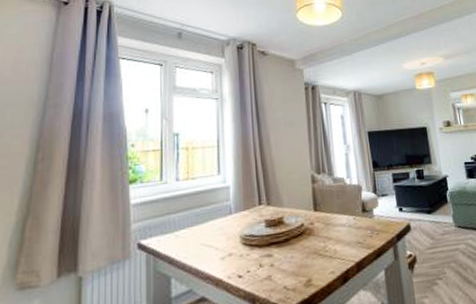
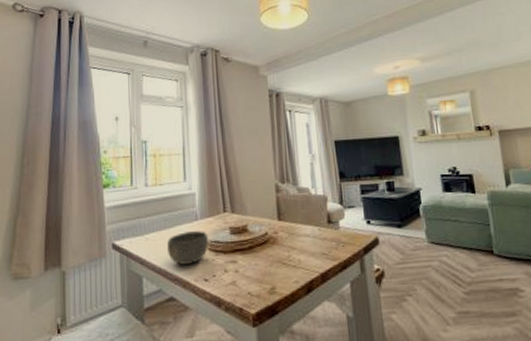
bowl: none [199,225,244,262] -> present [167,231,209,265]

